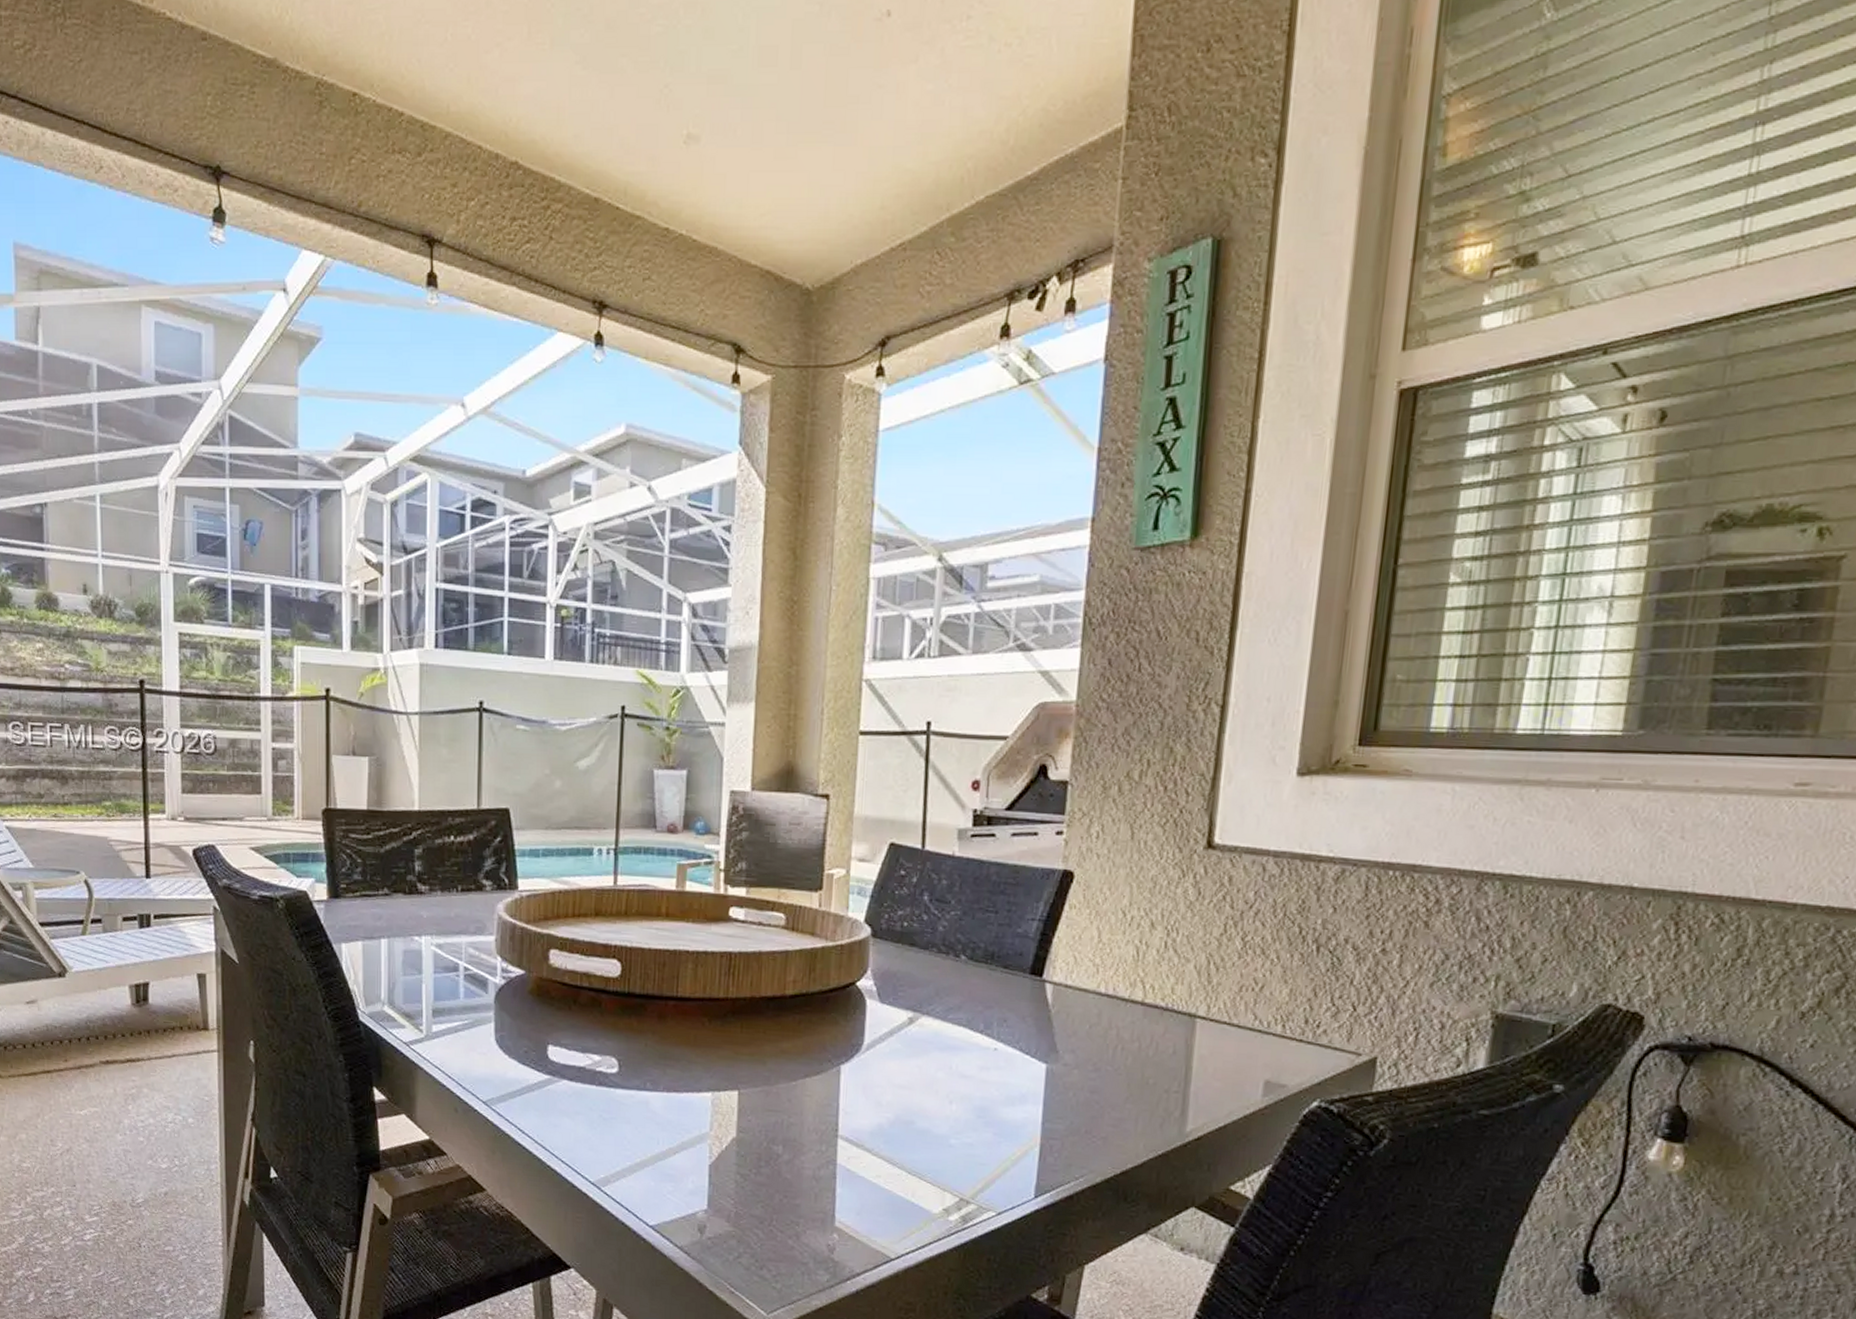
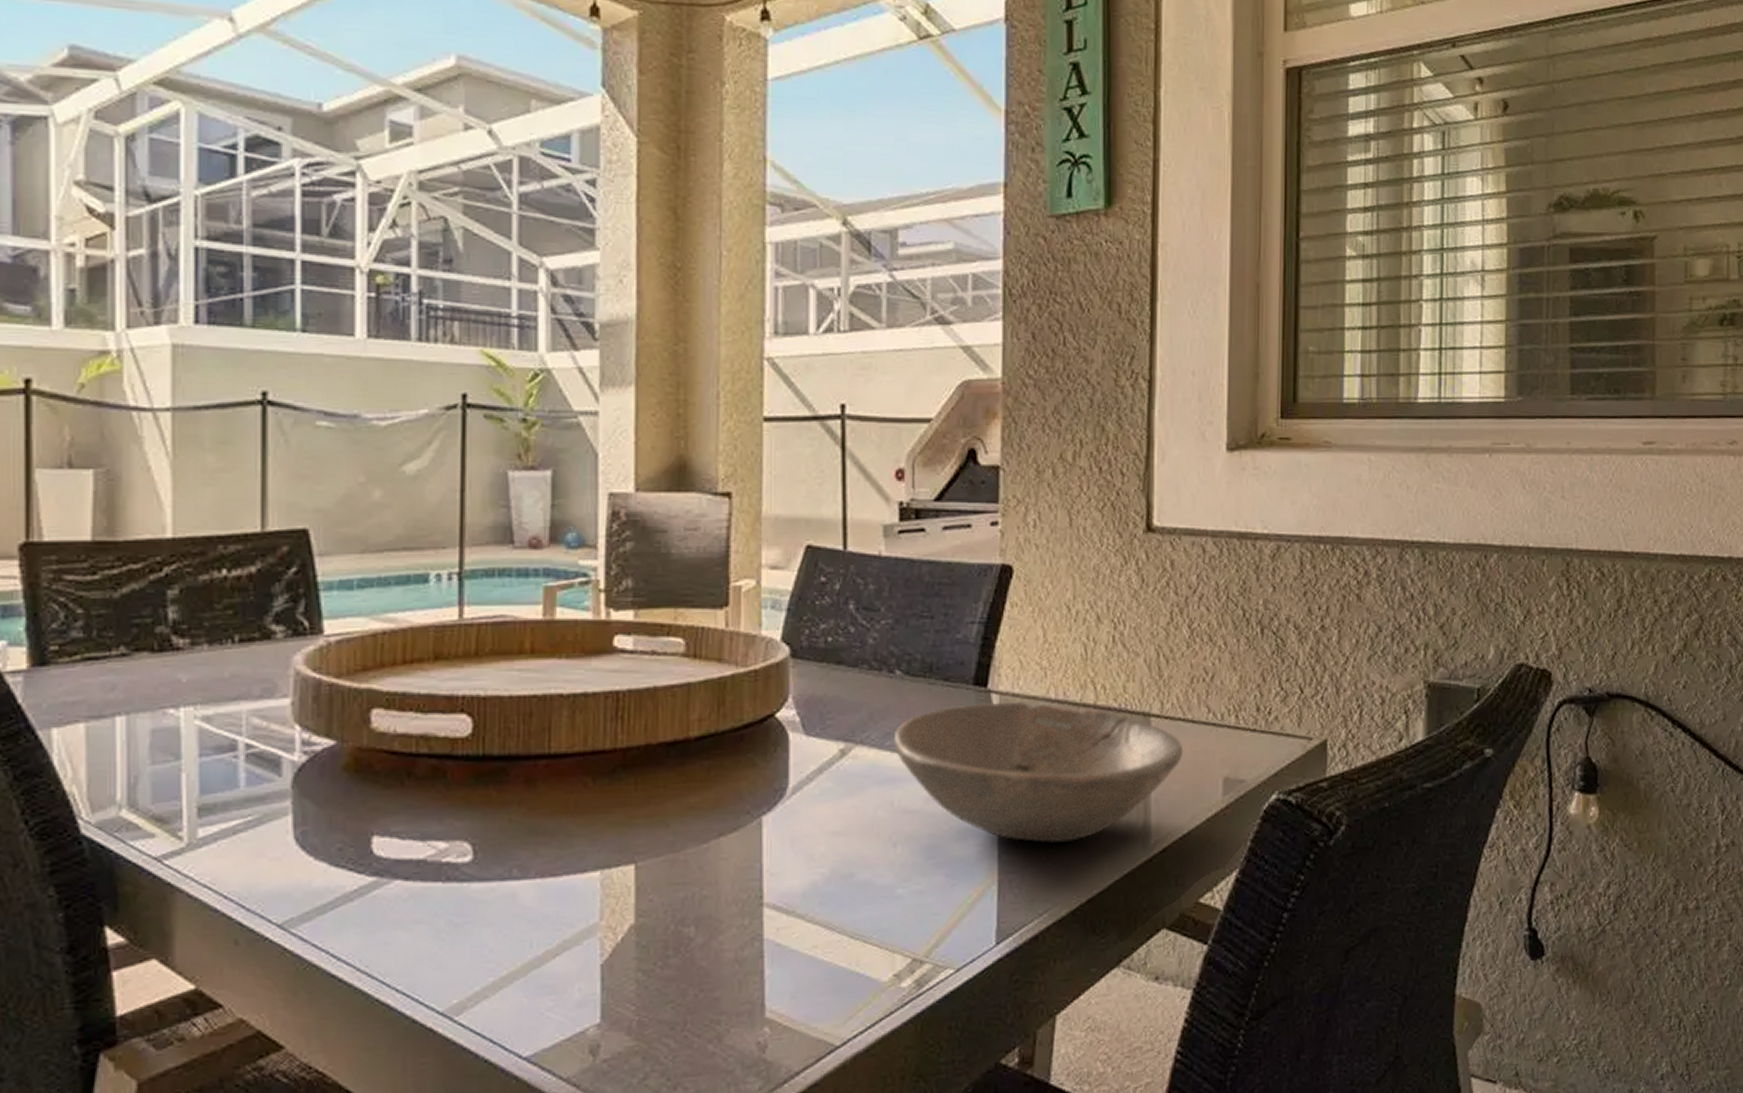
bowl: none [955,990,1227,1120] -> present [893,702,1184,843]

